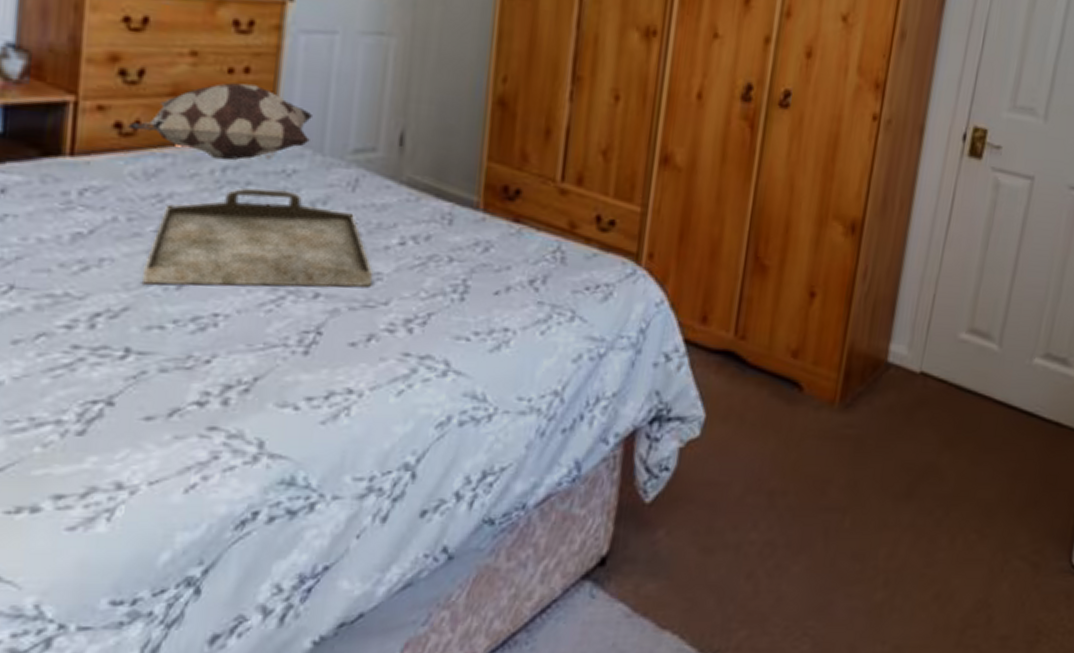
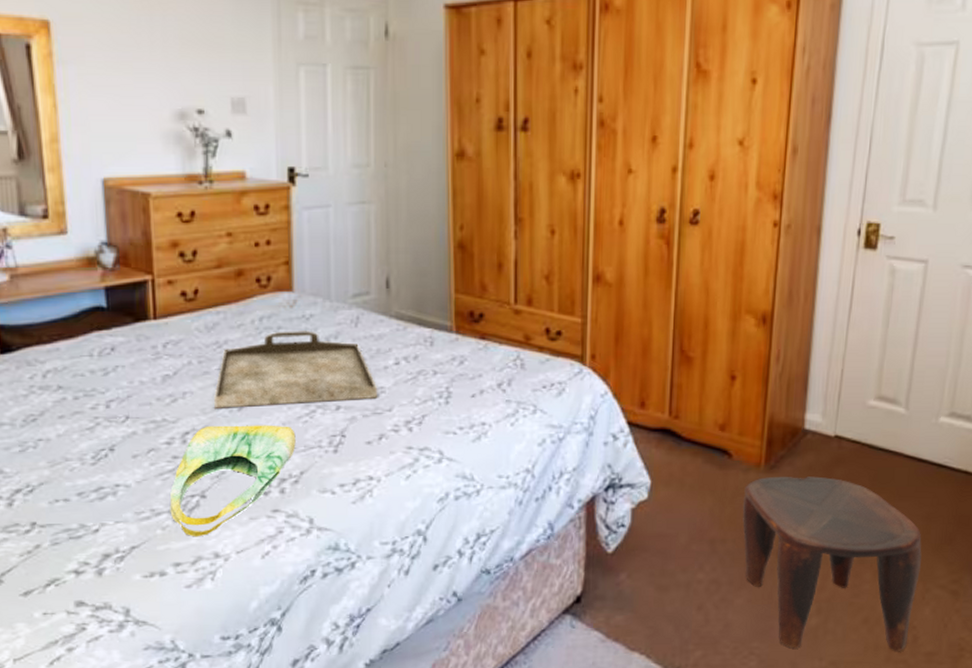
tote bag: none [58,306,254,460] -> present [170,425,296,537]
decorative pillow: present [128,82,312,160] -> none [190,253,320,312]
stool: none [806,417,1005,634] -> present [743,476,922,651]

